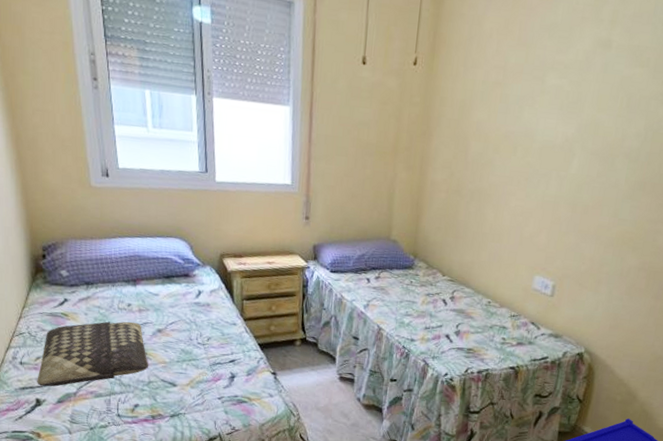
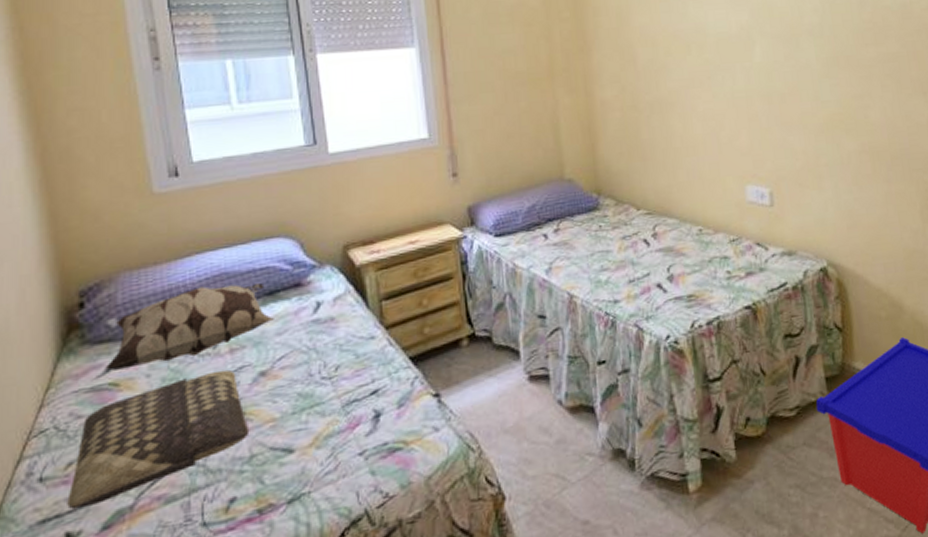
decorative pillow: none [60,261,169,309] -> present [107,283,274,371]

